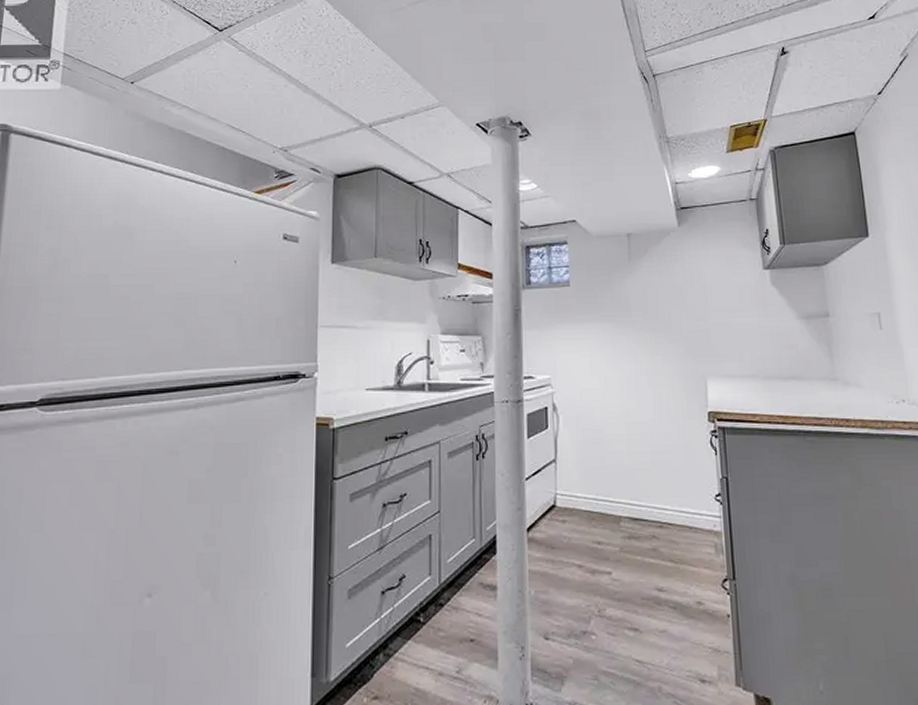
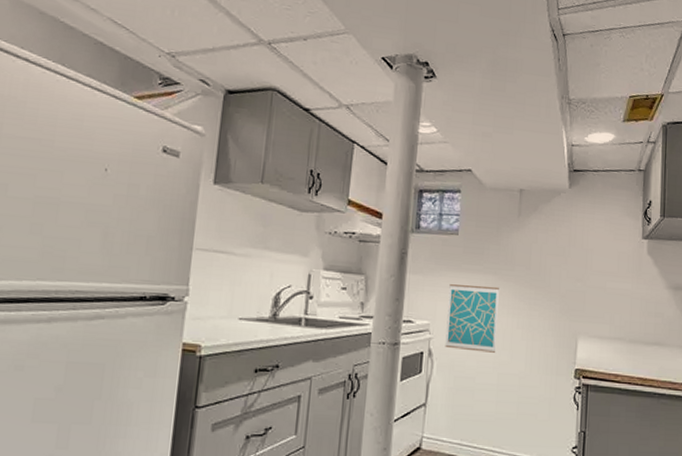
wall art: none [566,334,622,402] -> present [445,284,499,353]

